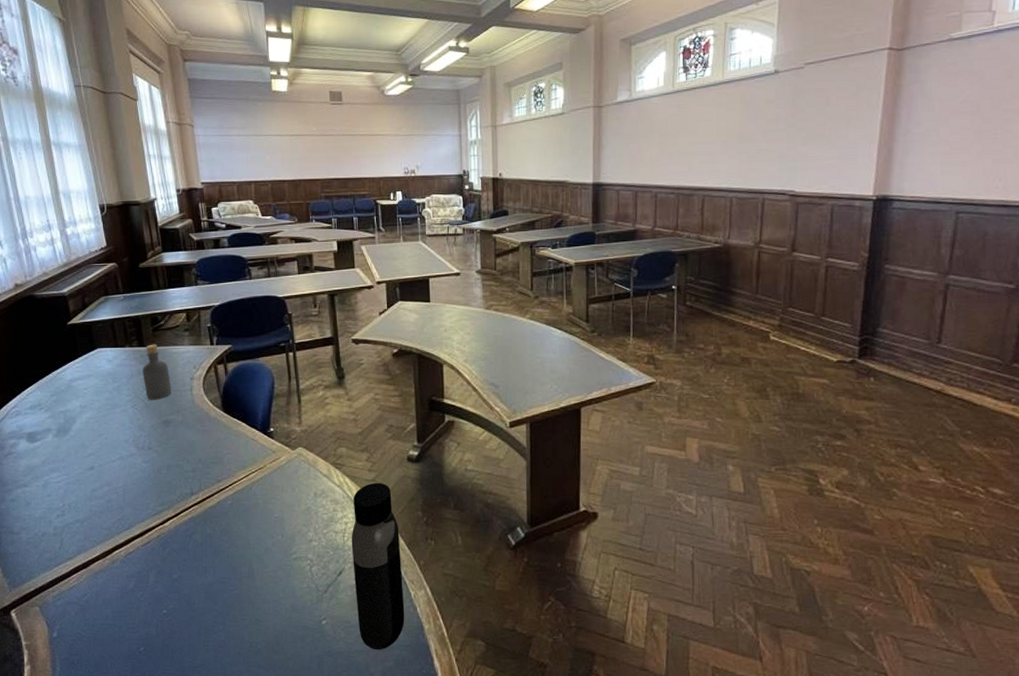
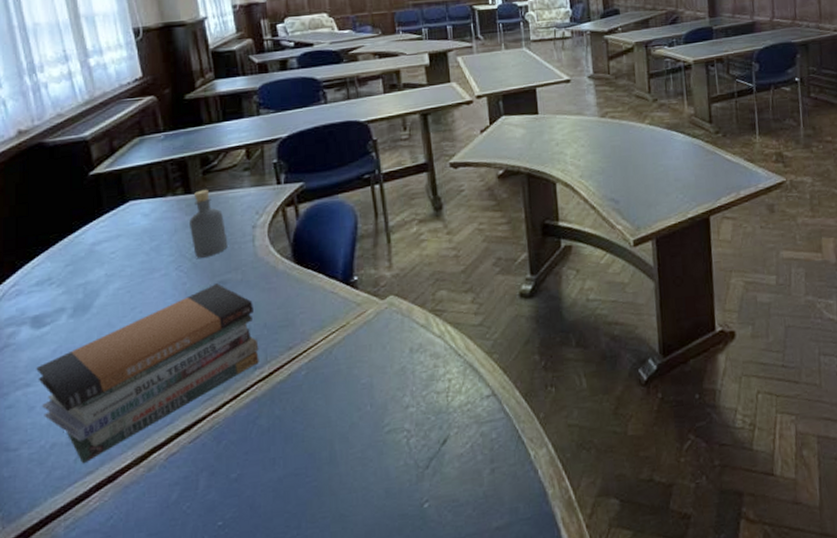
book stack: none [31,422,195,551] -> present [36,283,259,464]
water bottle: present [351,482,405,650] -> none [456,326,525,530]

